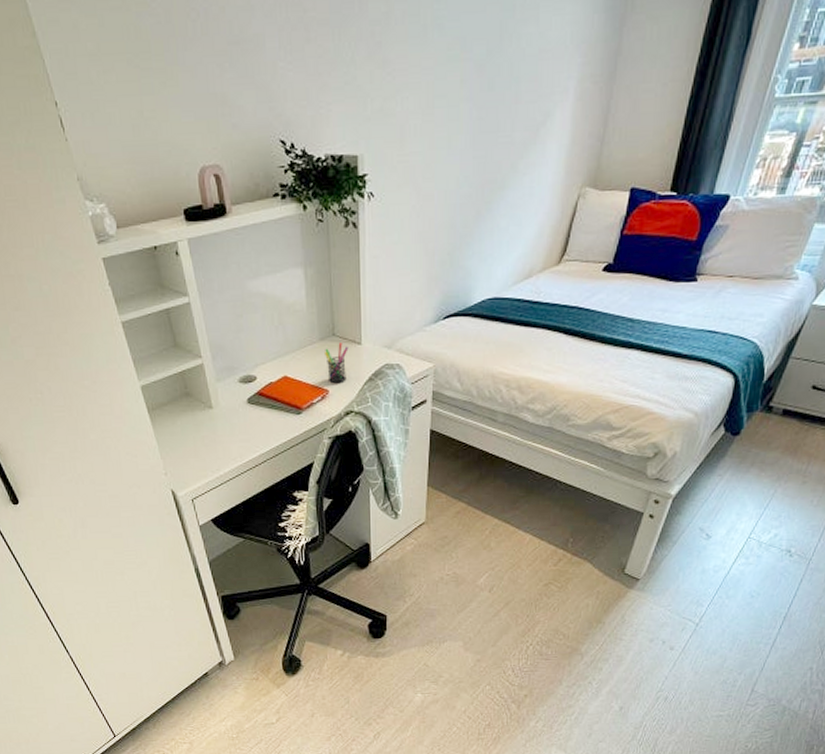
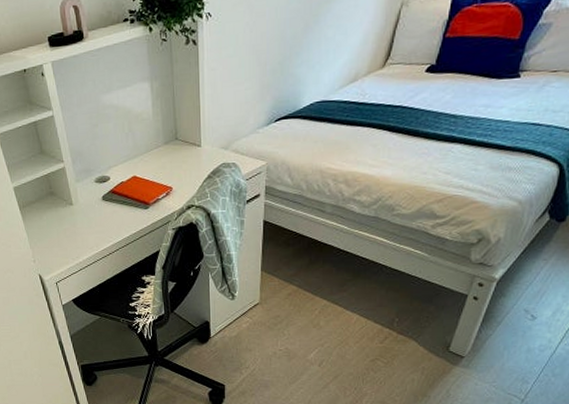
pen holder: present [323,341,349,384] -> none [168,145,190,182]

